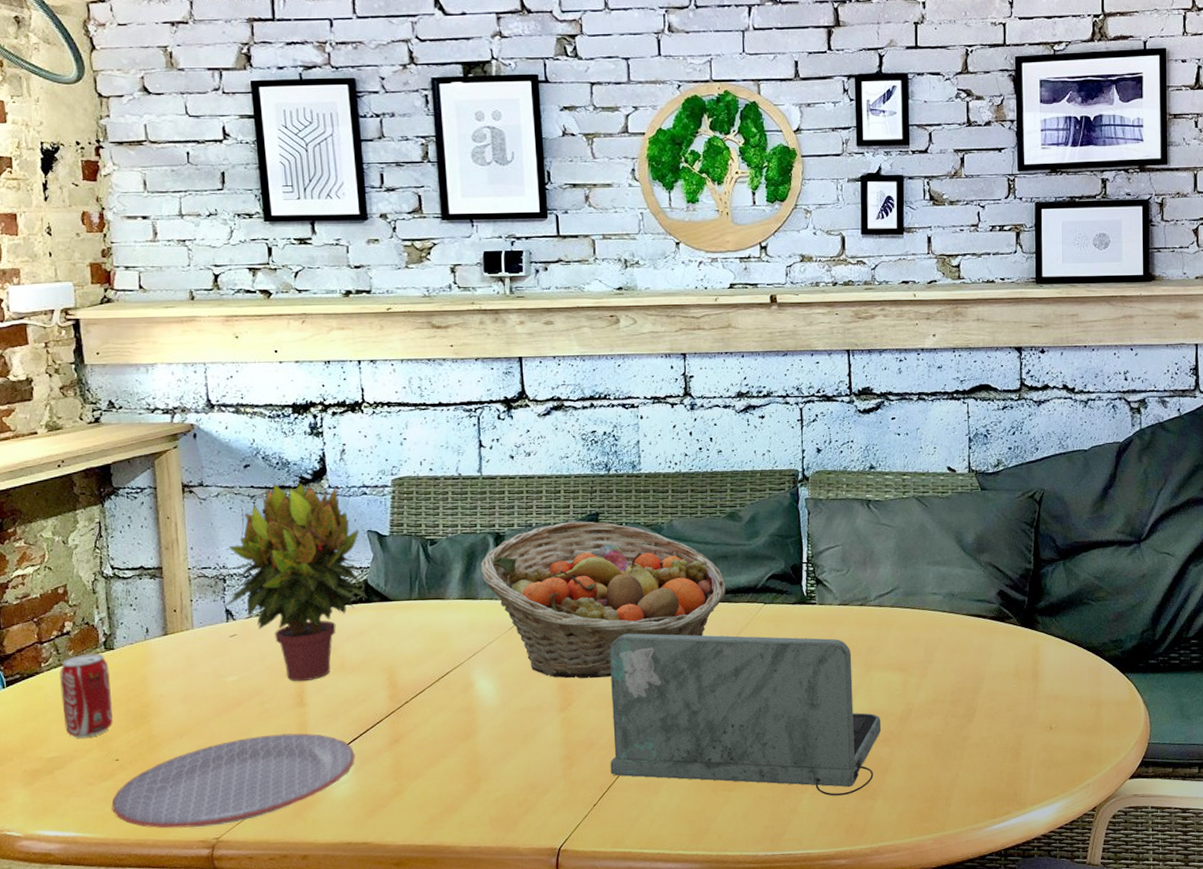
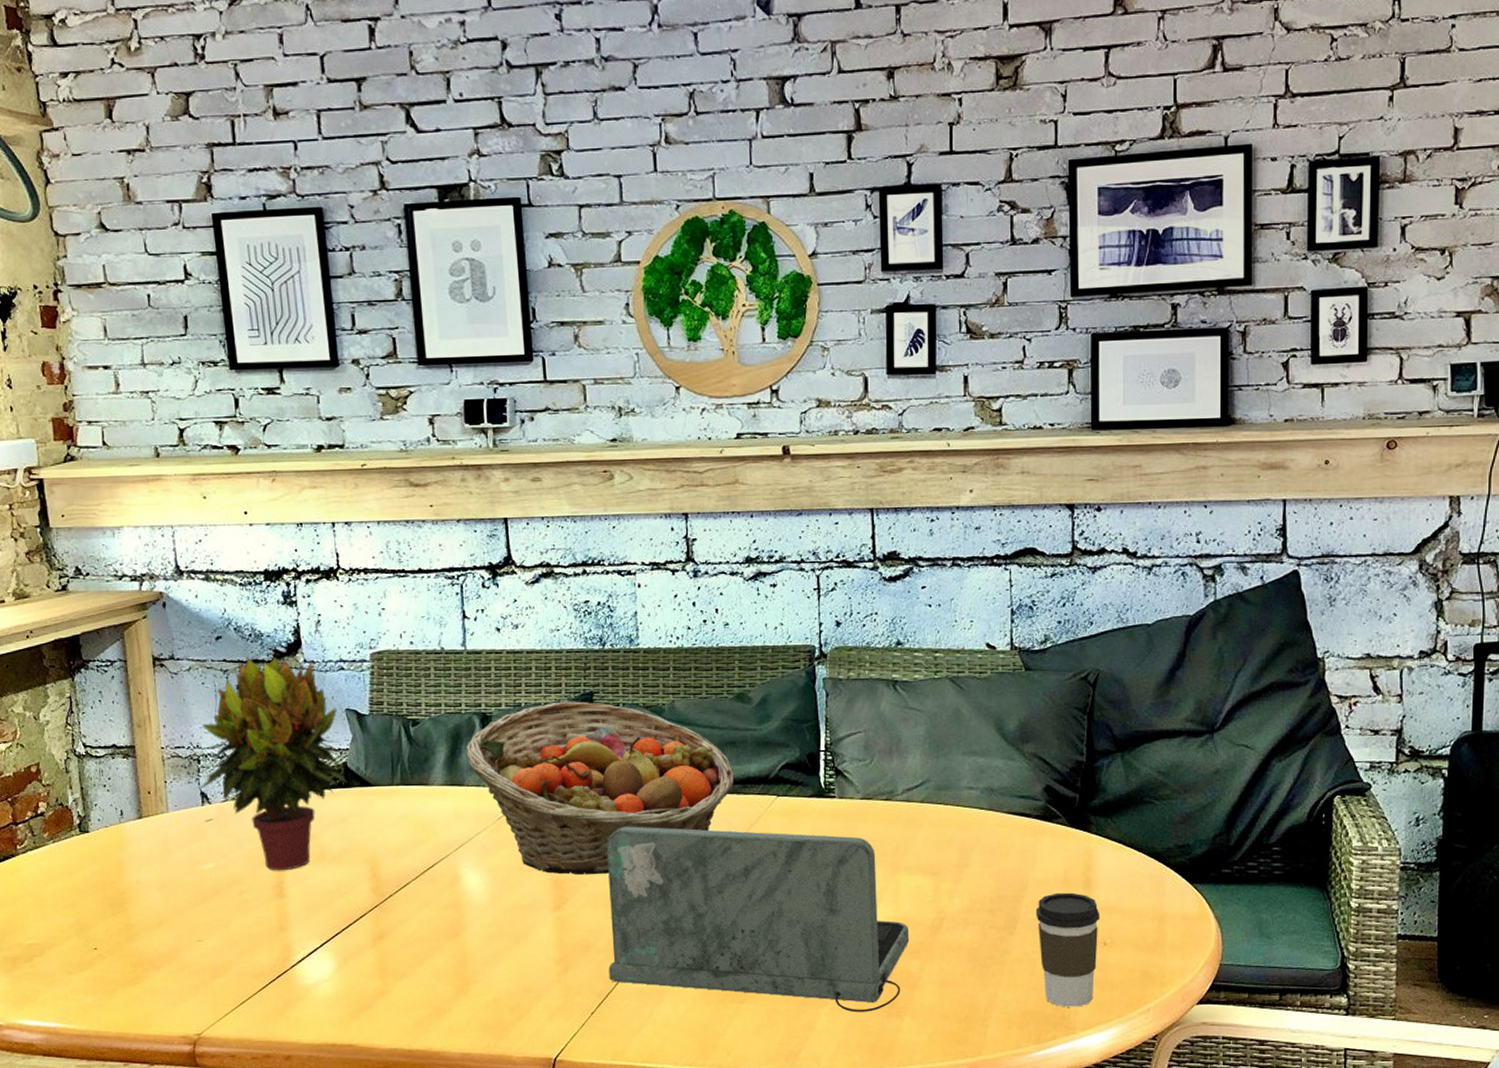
beverage can: present [60,653,113,738] -> none [35,836,90,925]
plate: present [111,733,355,829] -> none [91,925,338,1023]
coffee cup: none [991,683,1047,785] -> present [1035,892,1101,1007]

